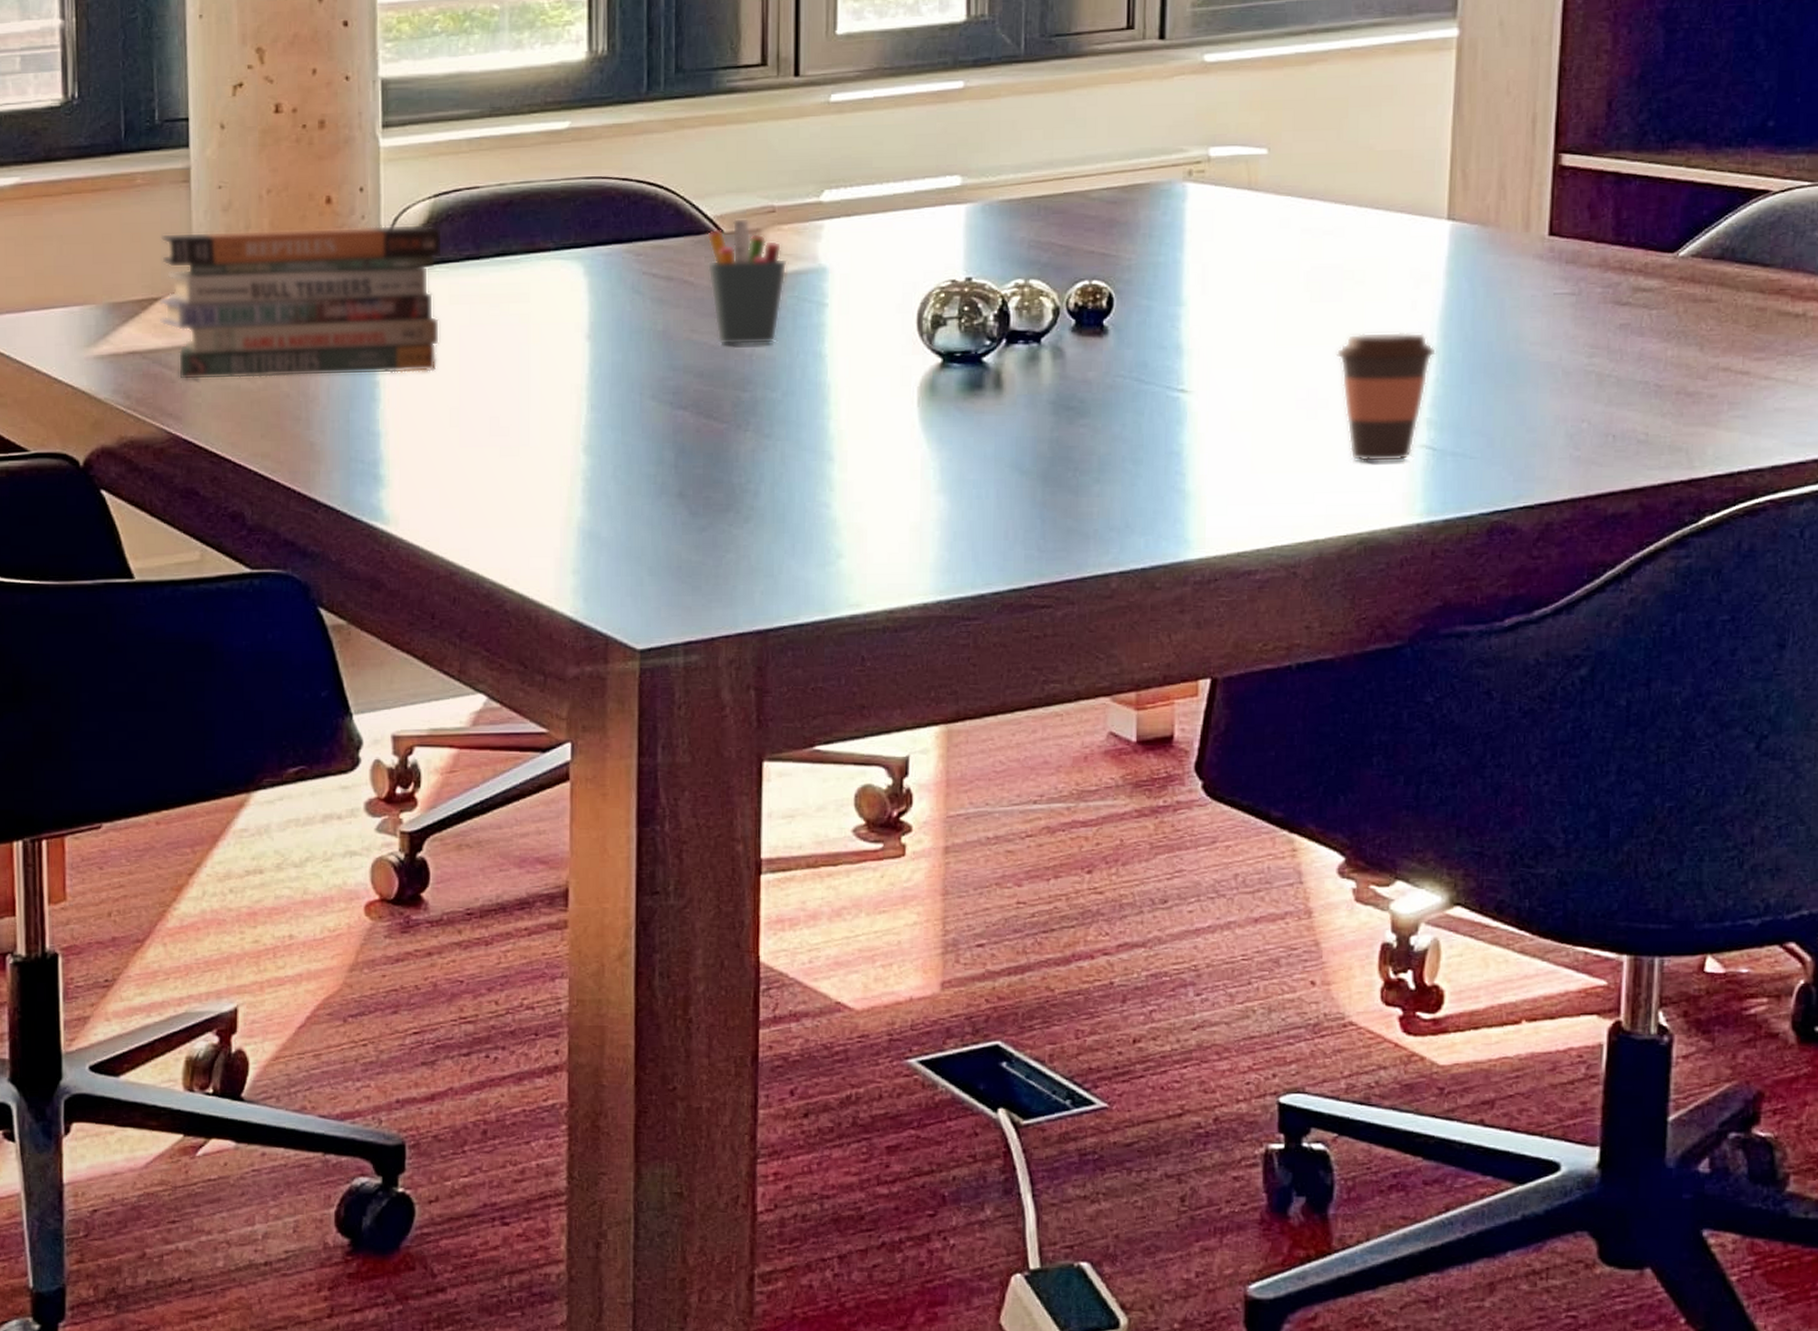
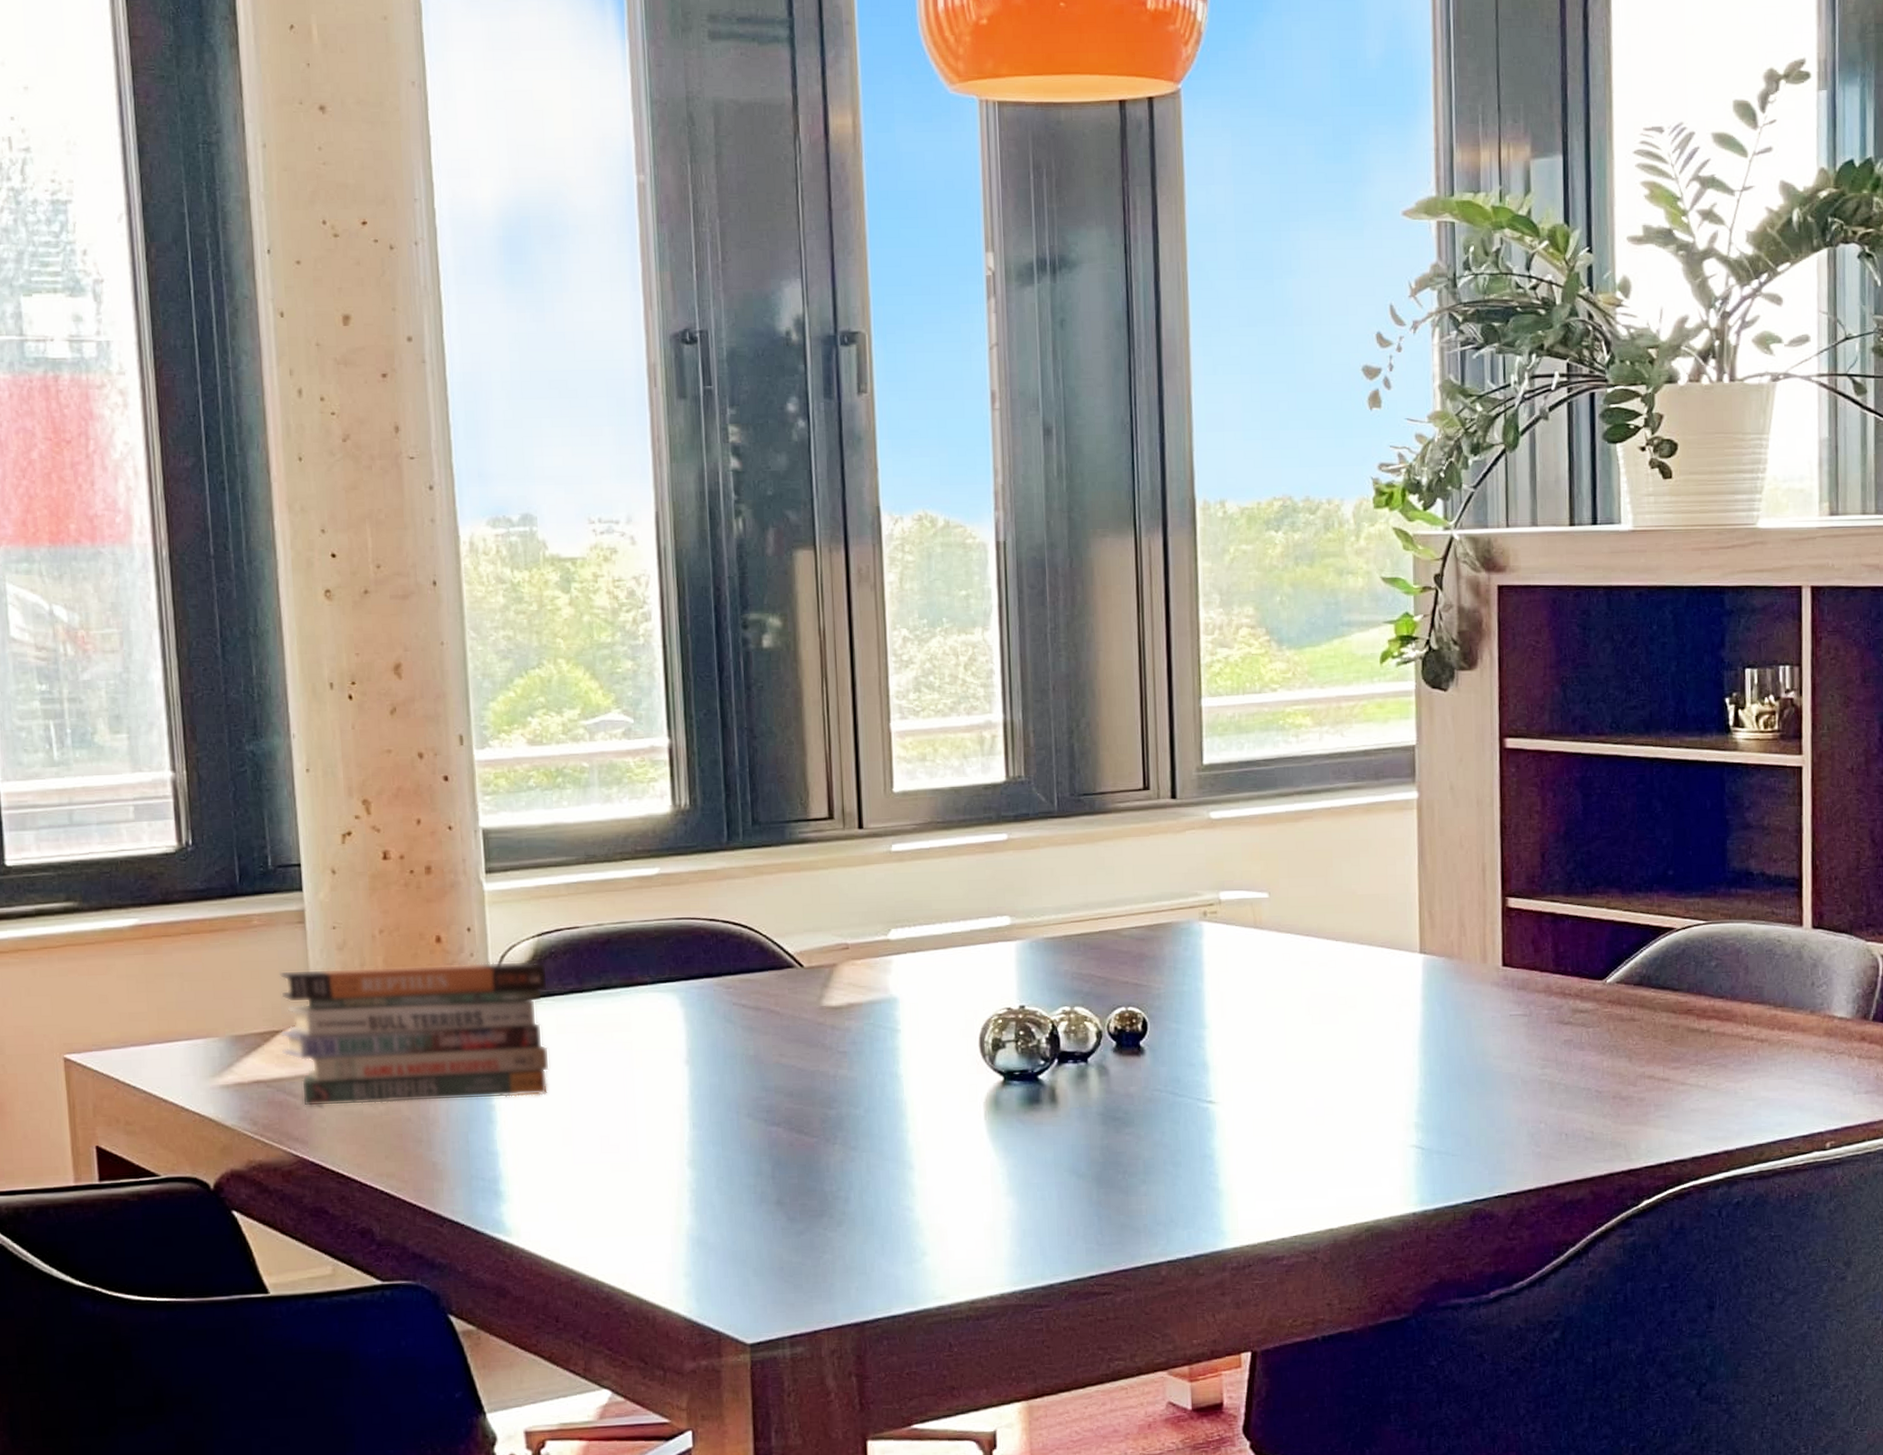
pen holder: present [707,217,787,345] -> none [789,954,863,1068]
coffee cup: present [1335,331,1436,462] -> none [1336,1048,1418,1161]

